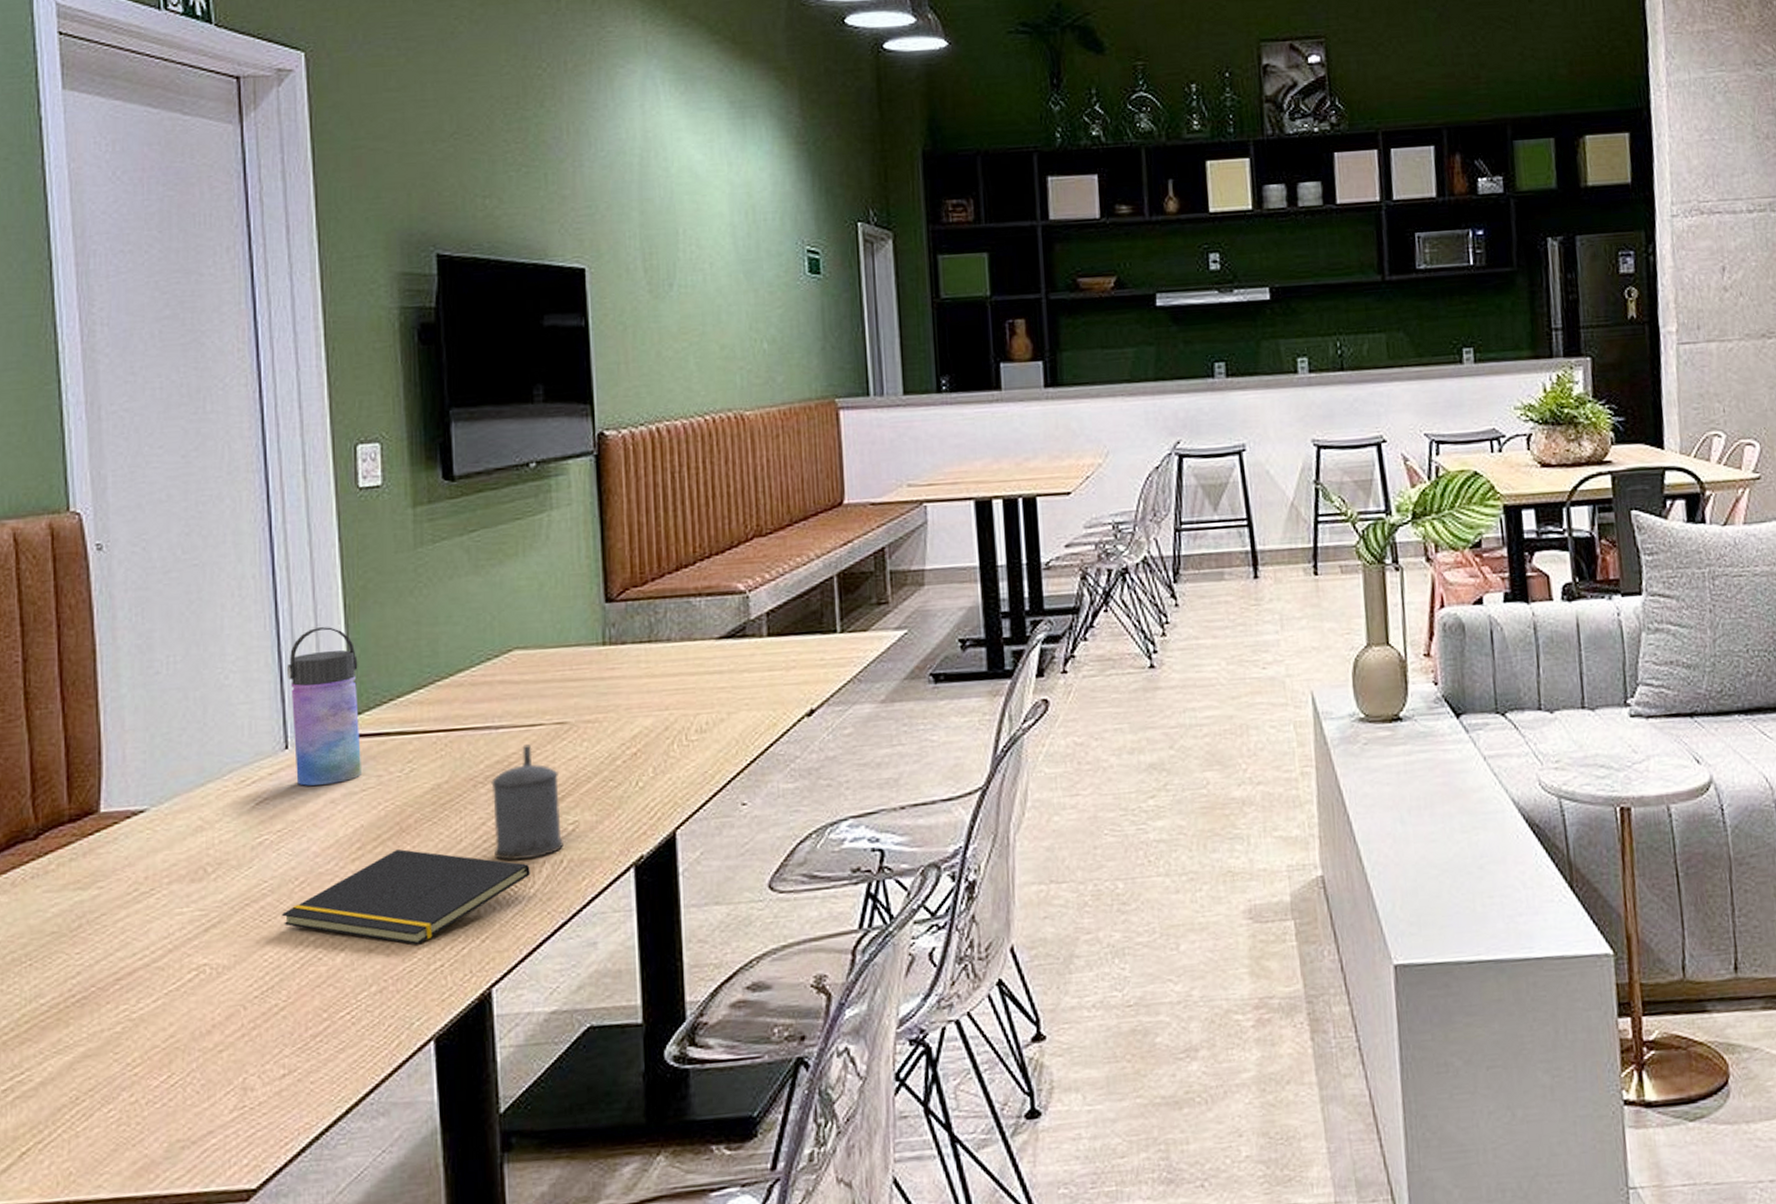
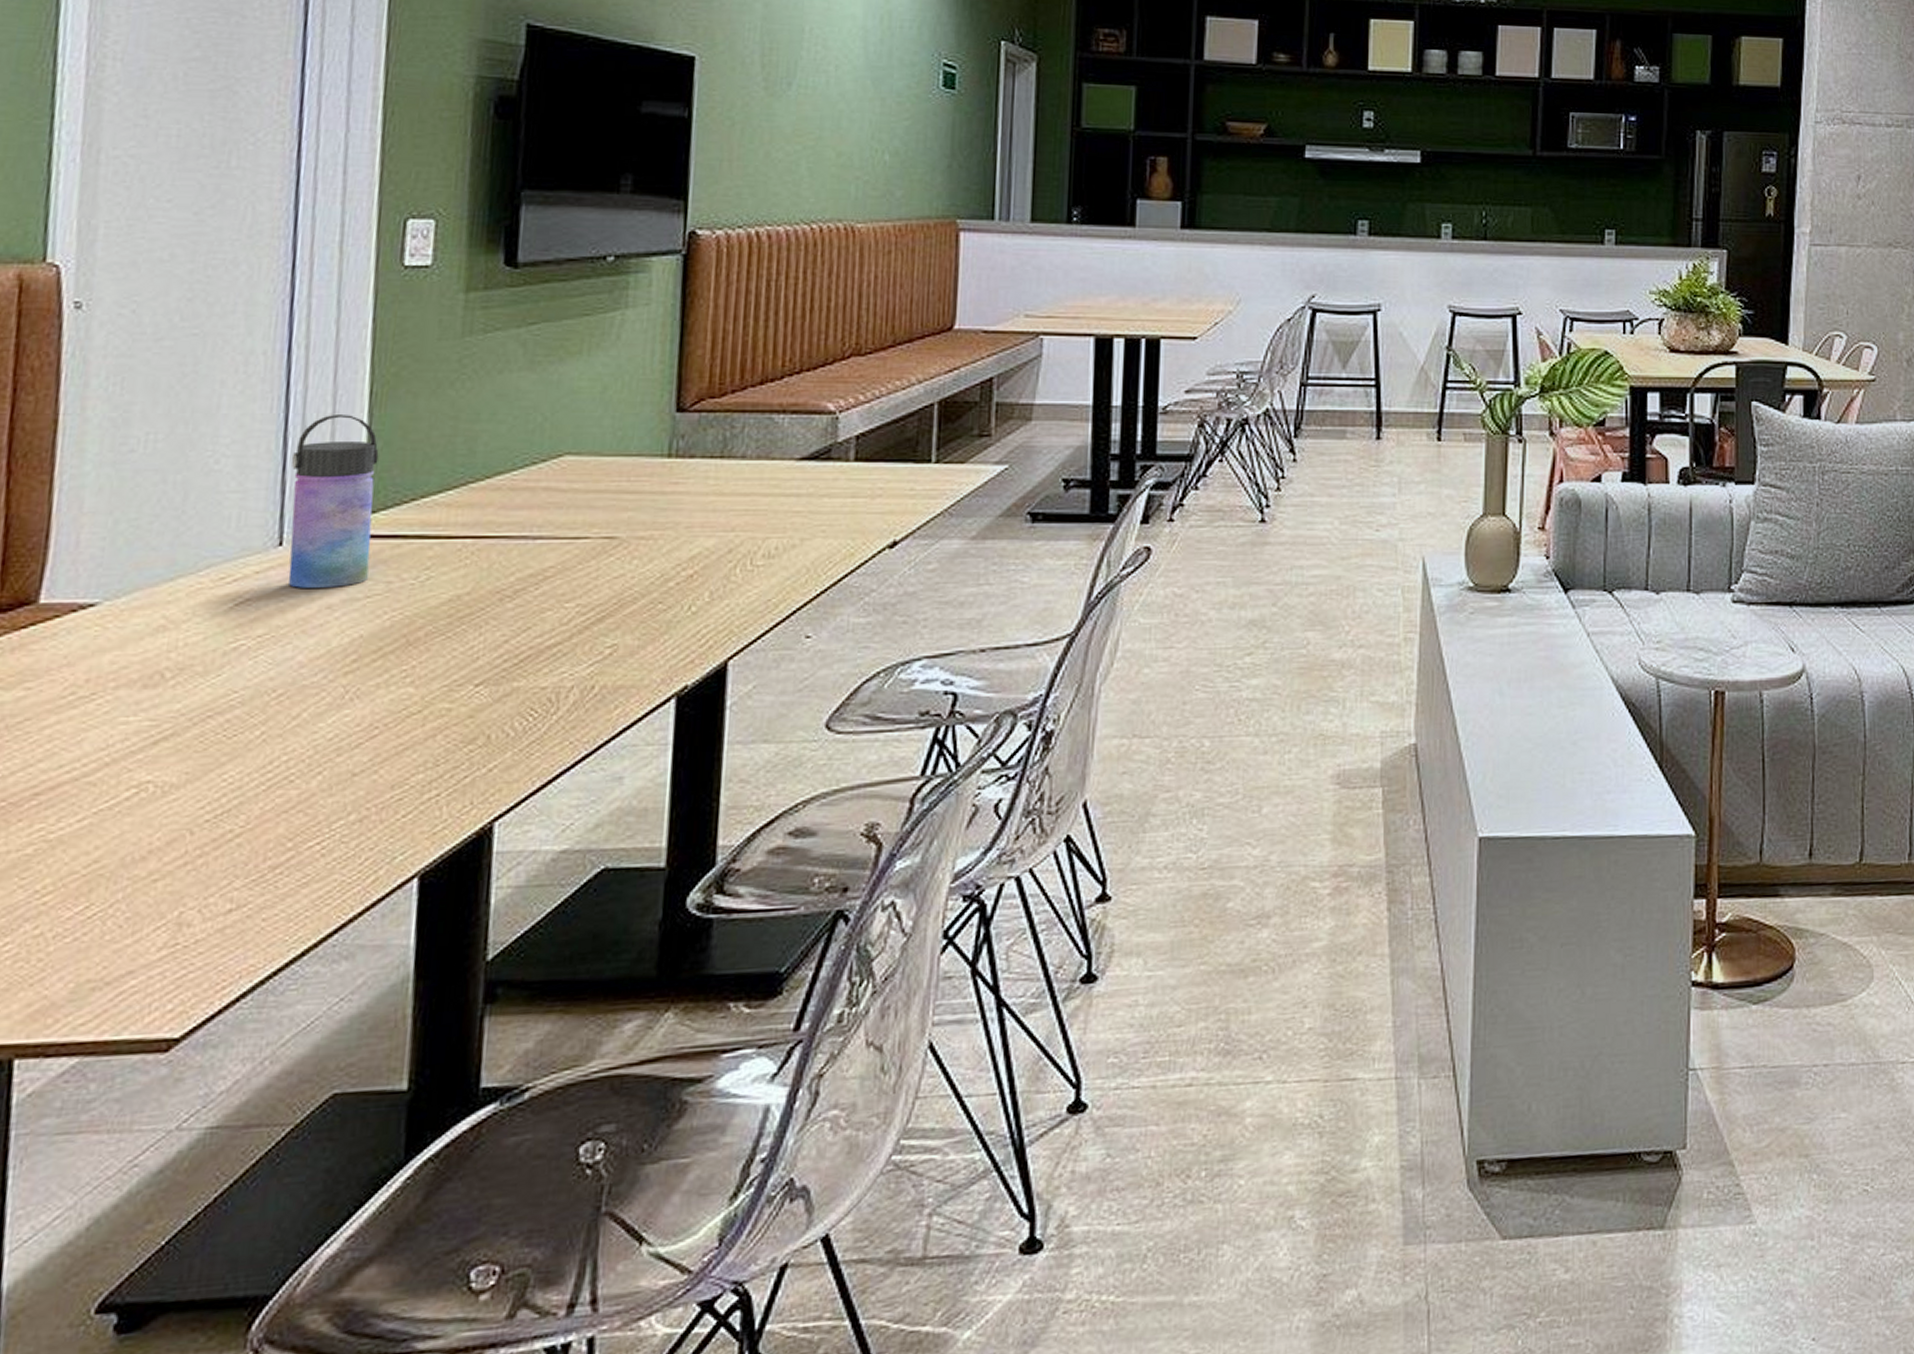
notepad: present [282,849,530,945] -> none [251,665,555,771]
beer stein: present [491,744,563,861] -> none [515,559,600,684]

